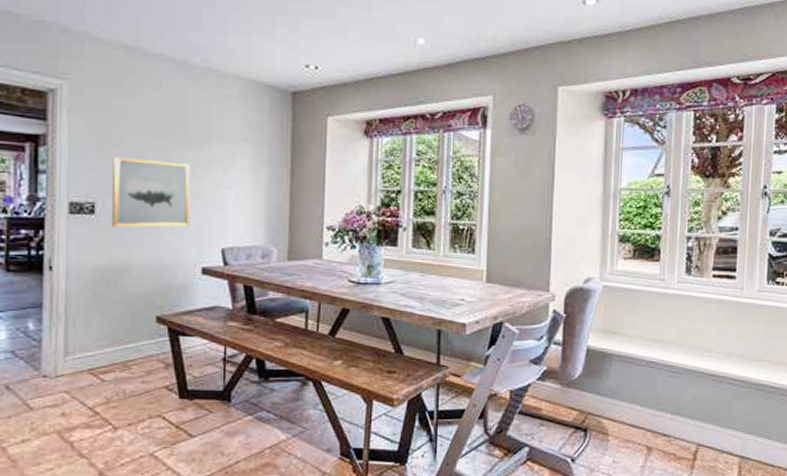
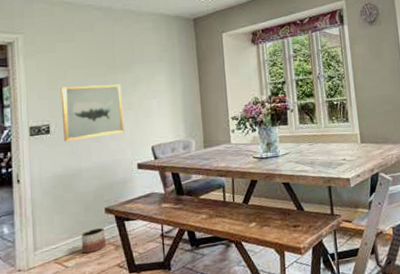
planter: none [123,339,155,368] -> present [81,227,107,254]

